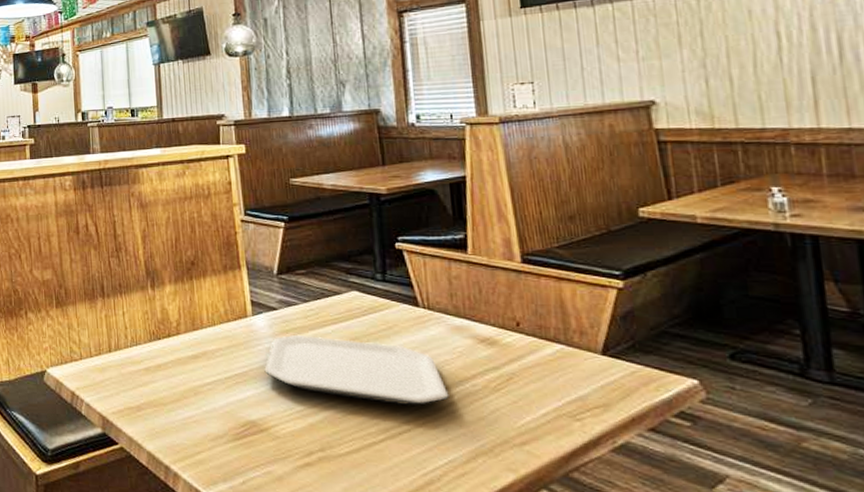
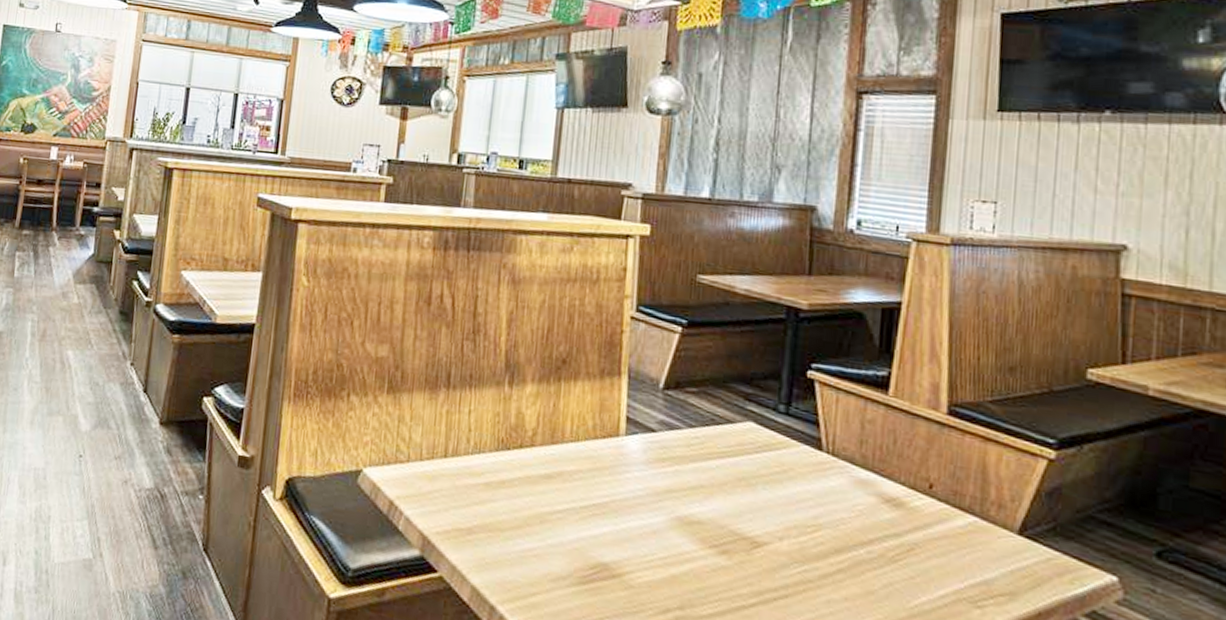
plate: present [264,335,449,405] -> none [629,464,839,568]

